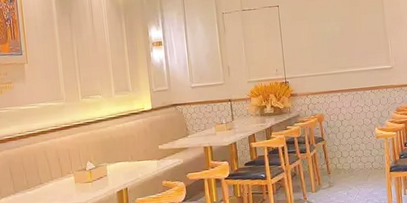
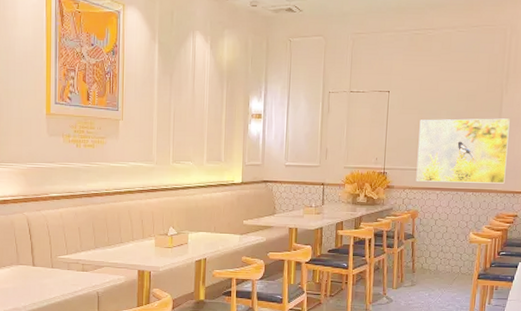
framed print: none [311,18,399,87] -> present [416,118,510,184]

